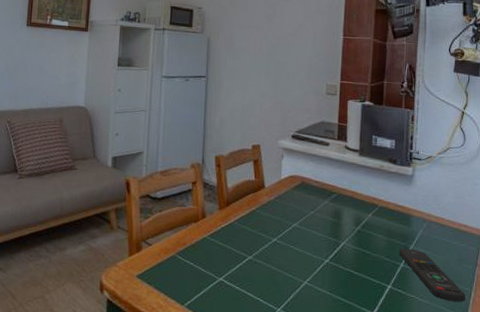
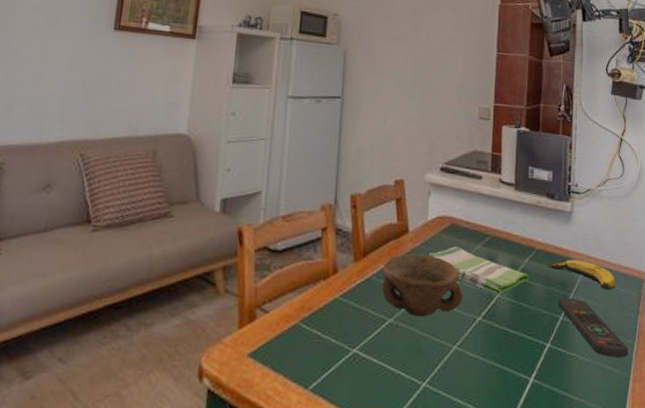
bowl: none [243,205,313,257] -> present [382,254,464,317]
dish towel: none [283,201,372,242] -> present [429,246,529,295]
banana: none [390,216,455,244] -> present [548,259,616,290]

